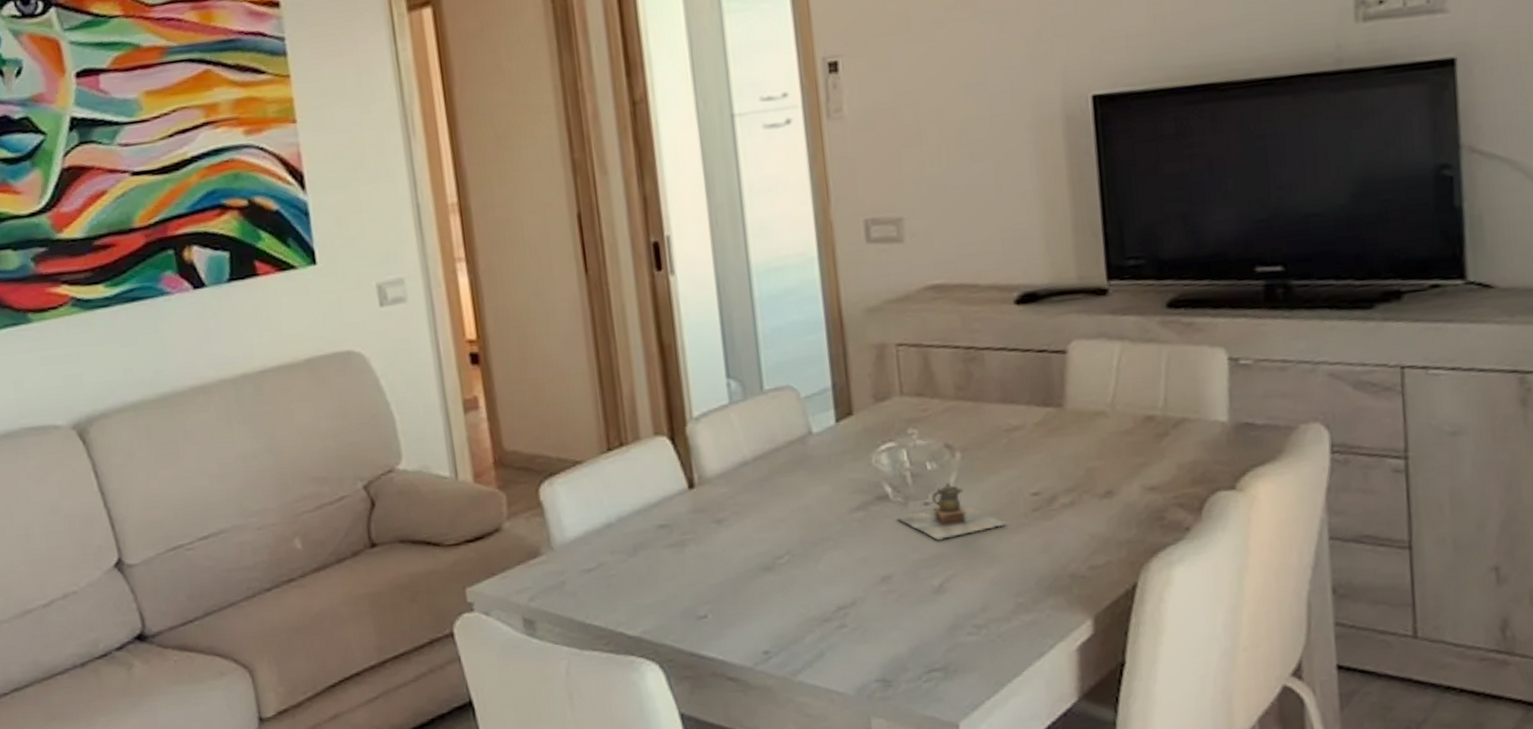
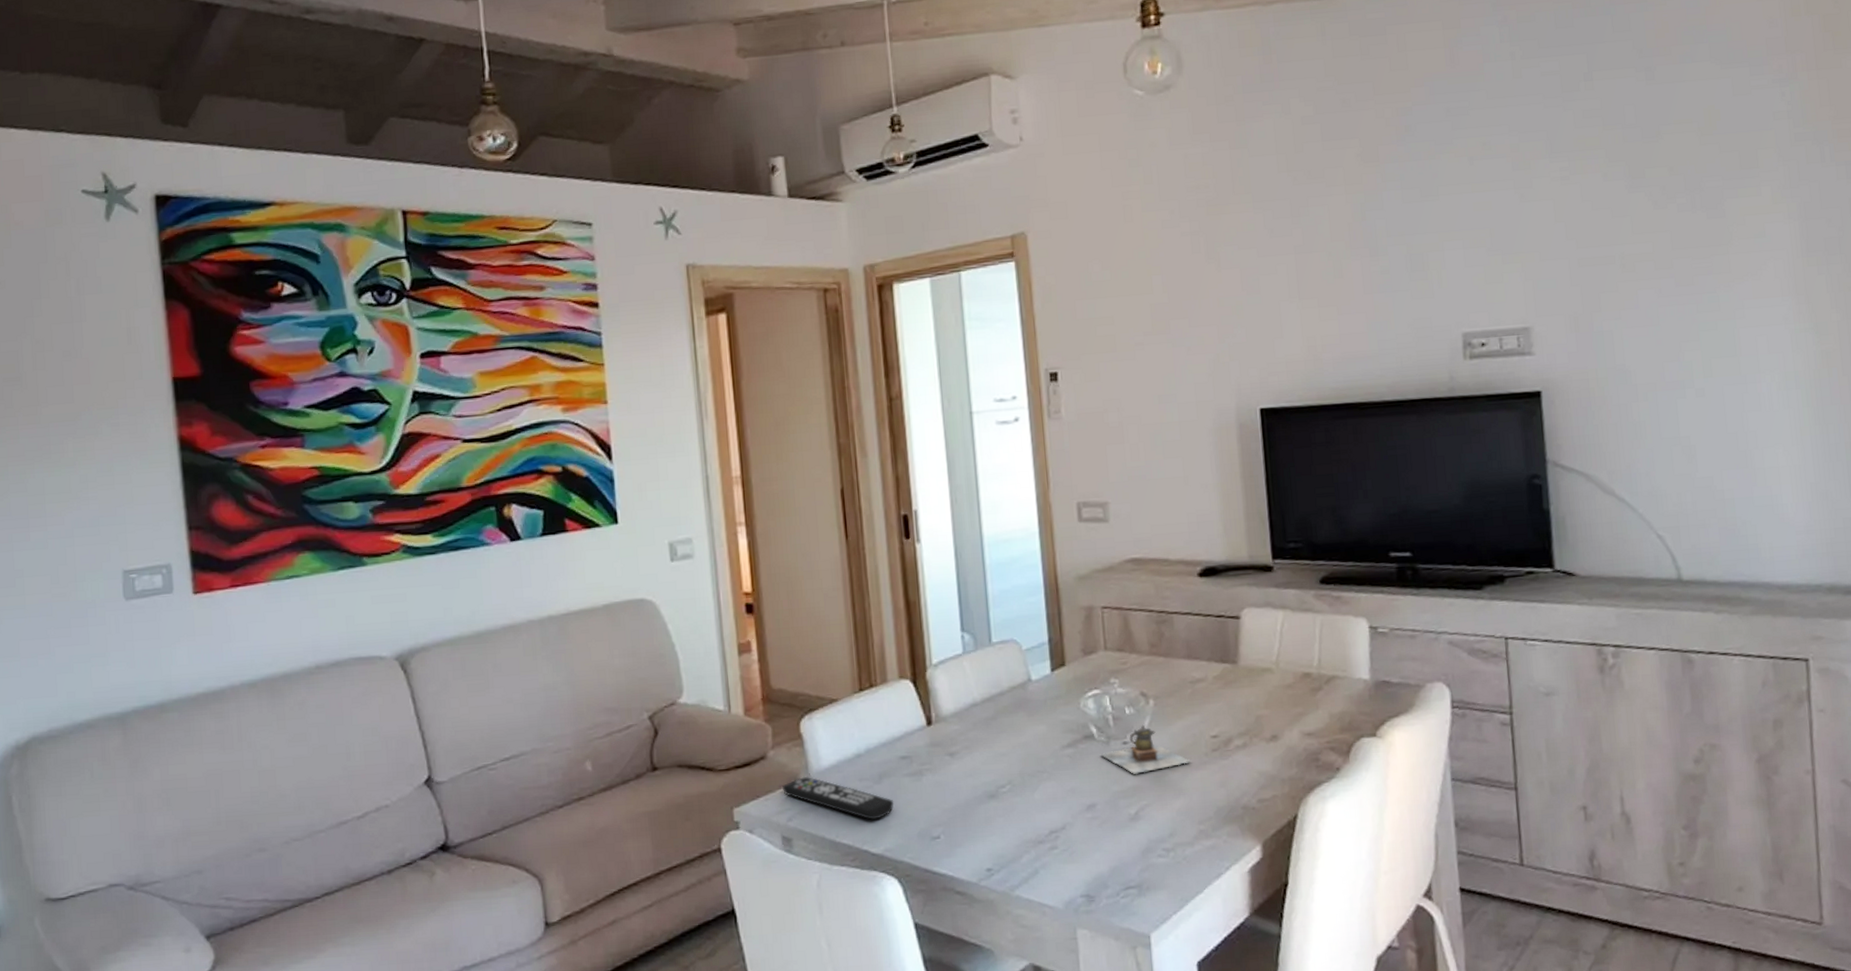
remote control: none [521,549,653,598] -> present [782,776,894,820]

